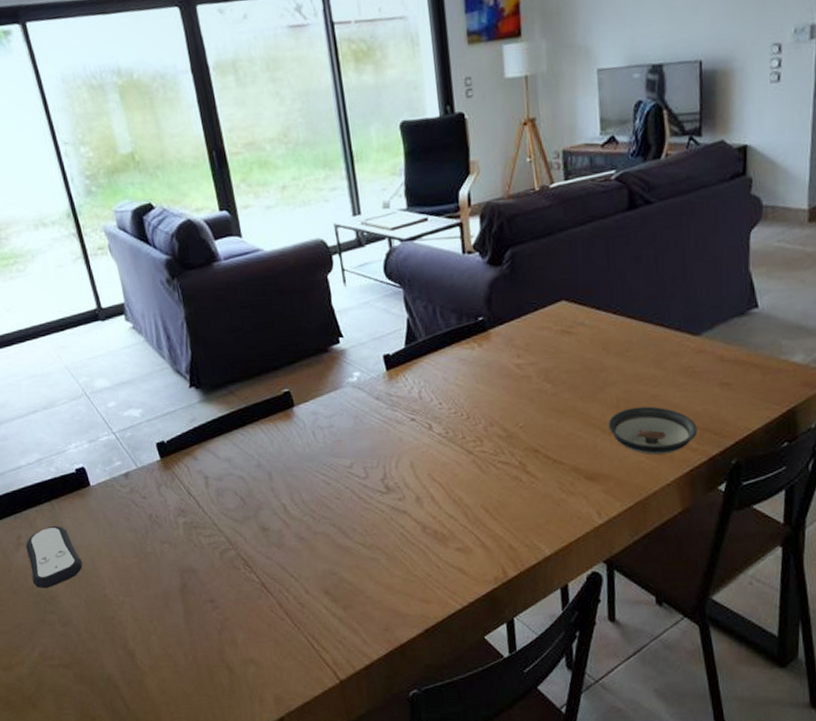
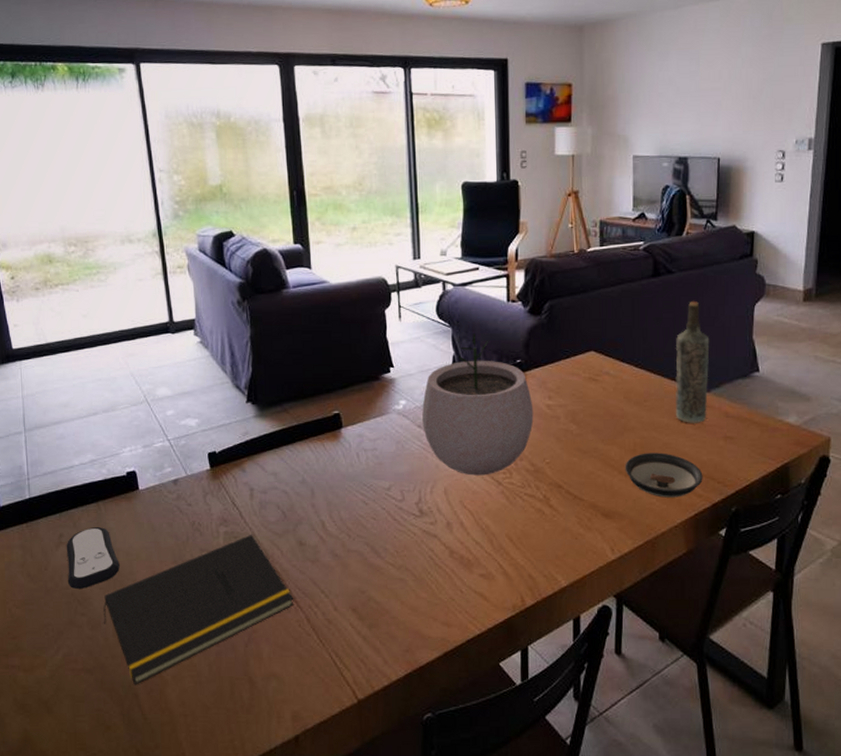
notepad: none [71,522,264,678] -> present [103,534,294,685]
plant pot: none [378,293,503,447] -> present [422,334,534,476]
bottle: none [659,233,700,372] -> present [675,301,710,423]

